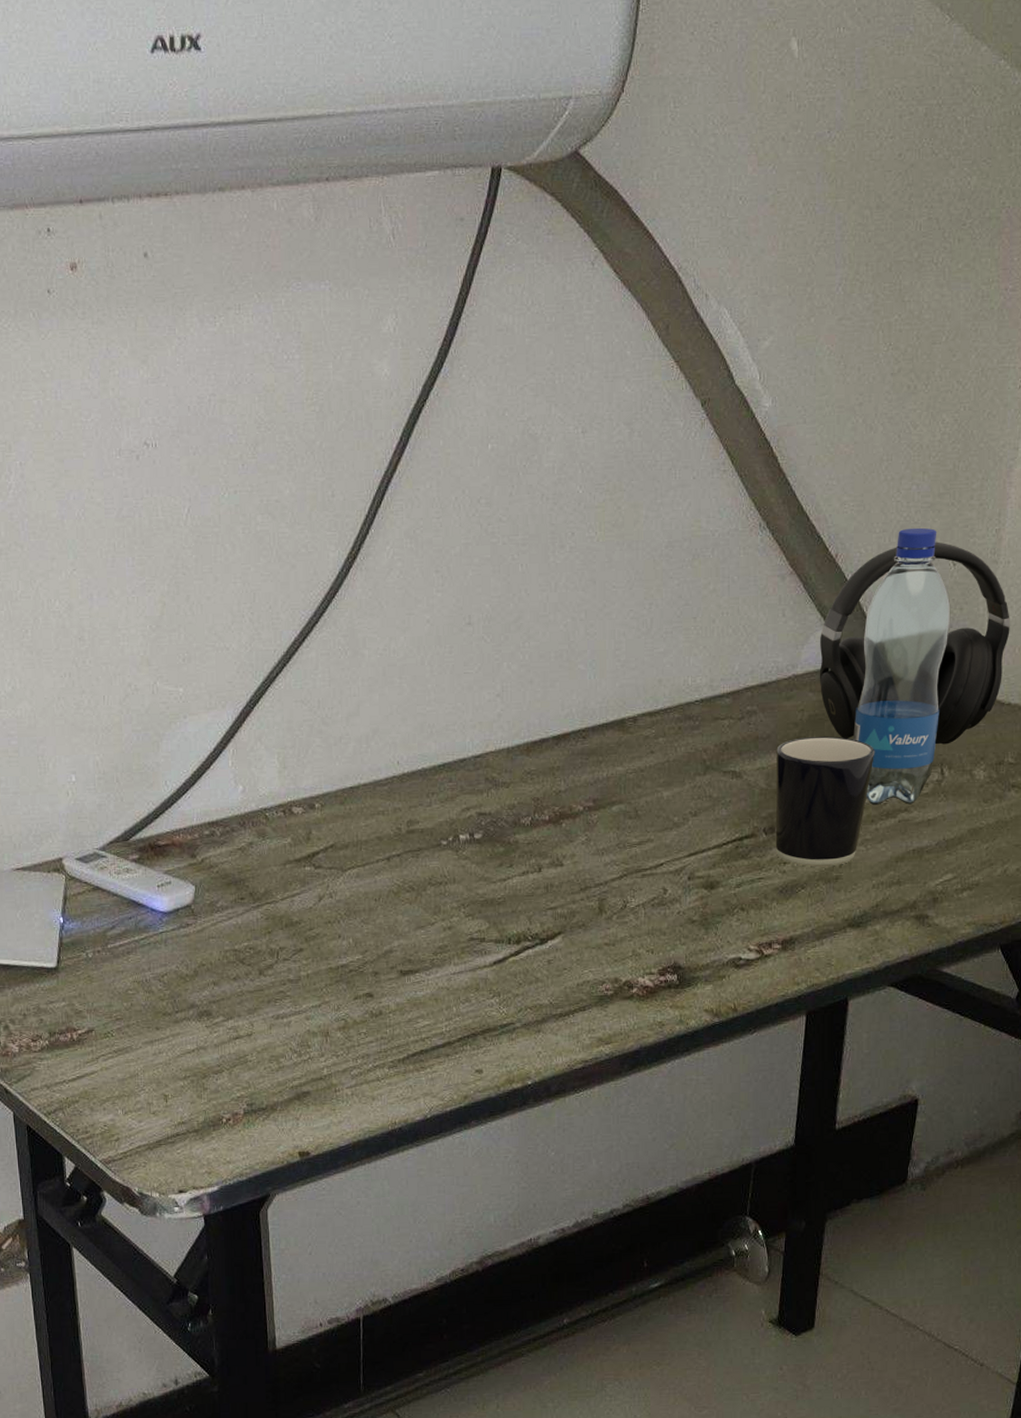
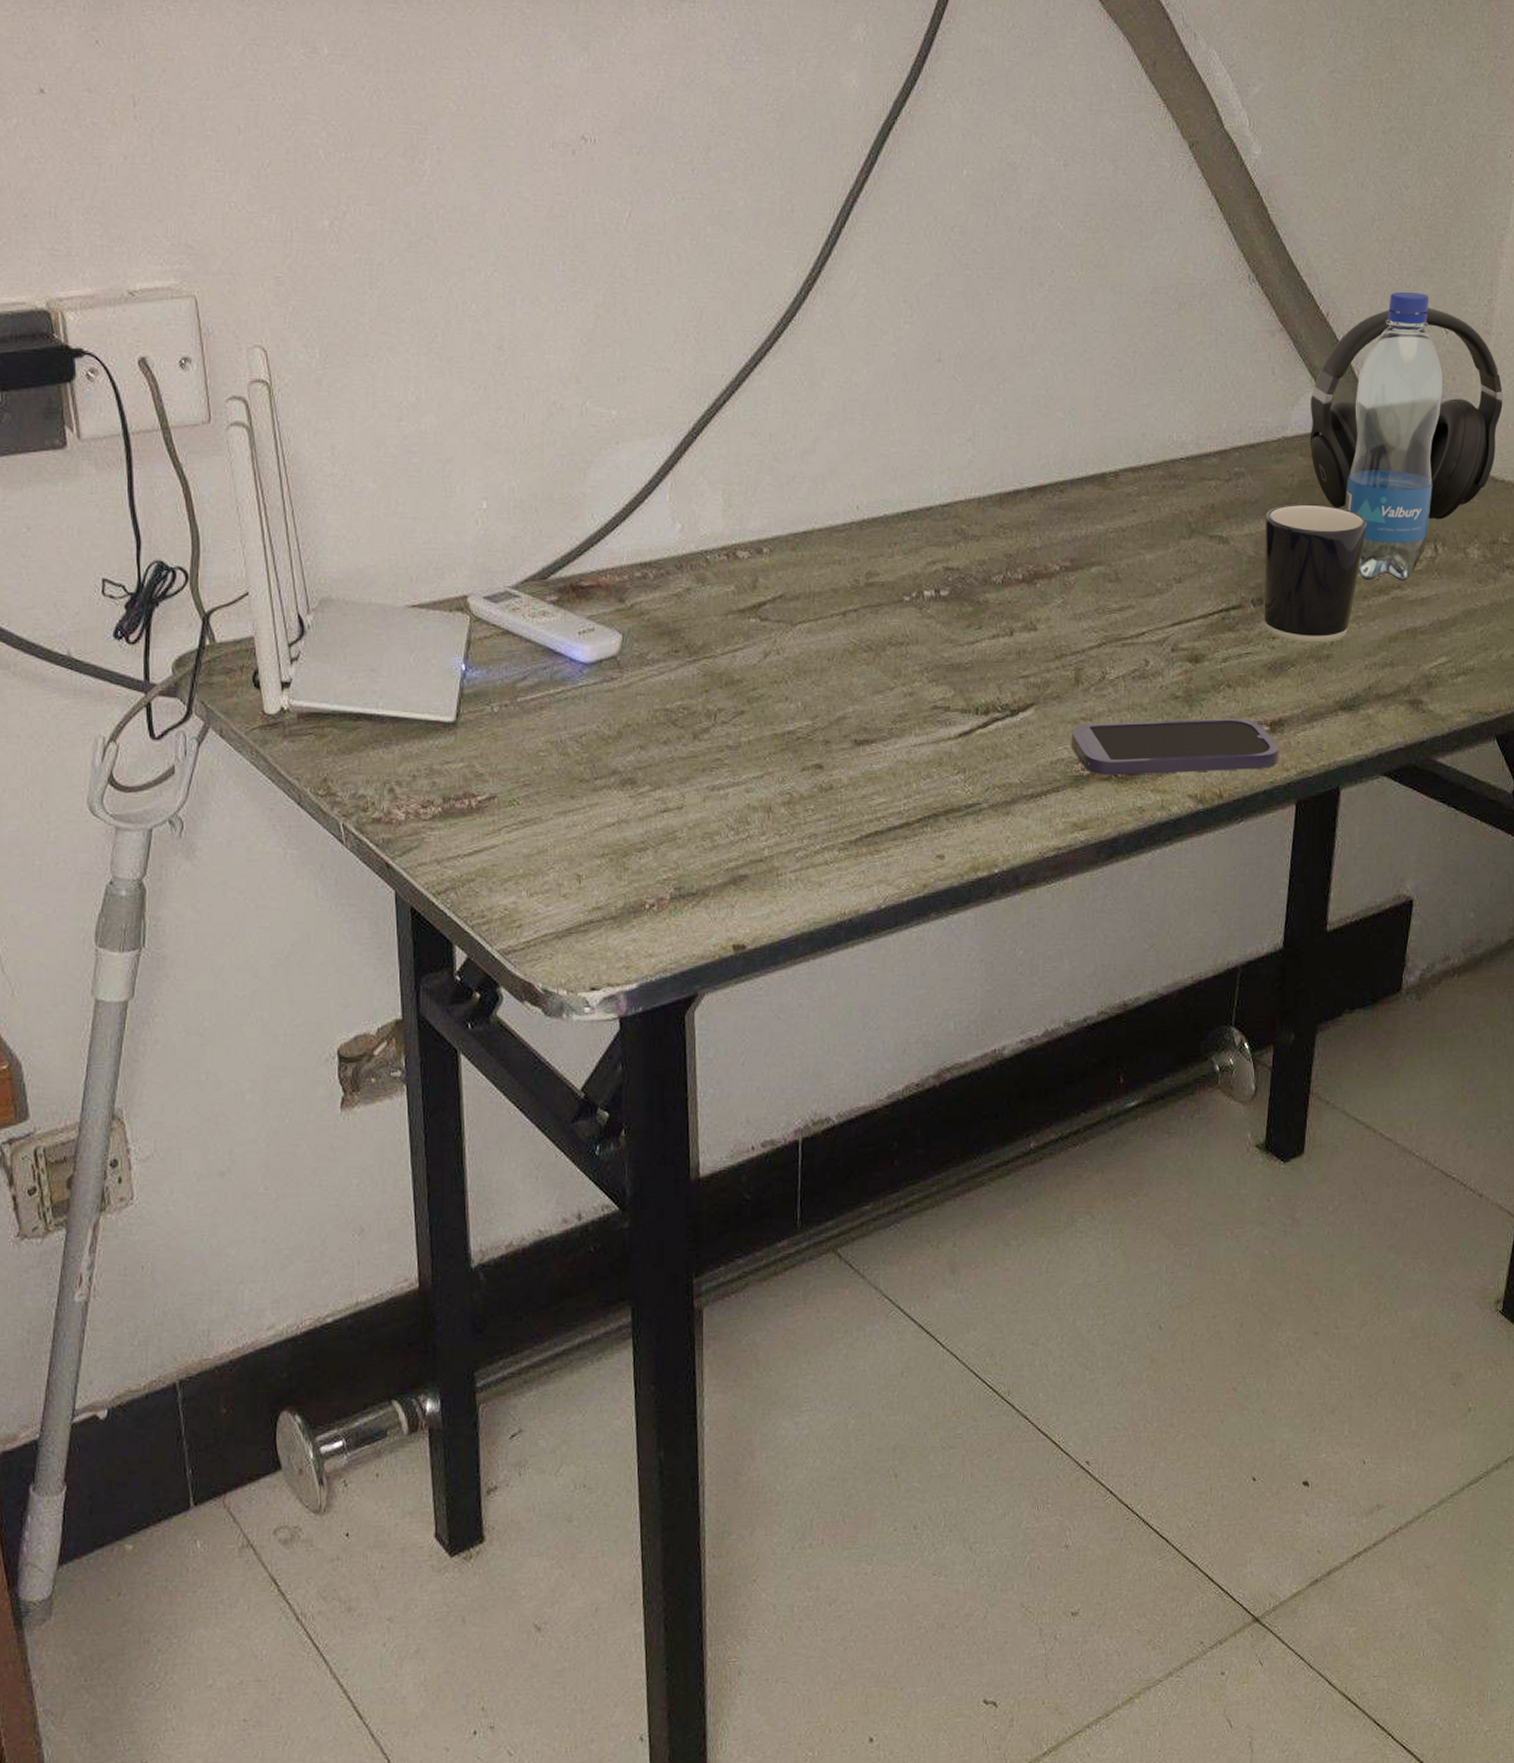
mobile phone: none [595,938,791,995] -> present [1071,718,1279,775]

